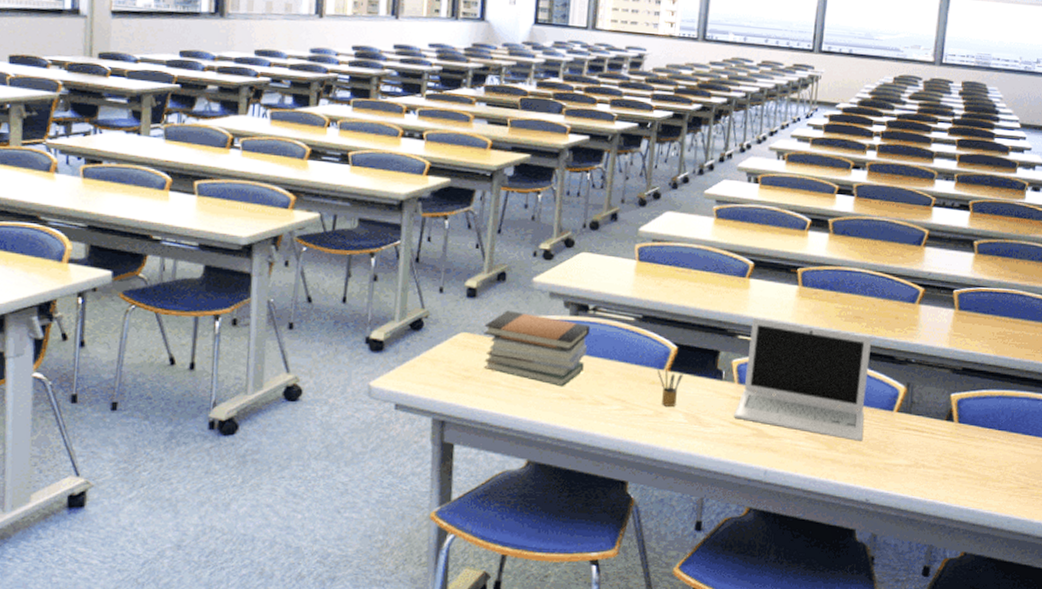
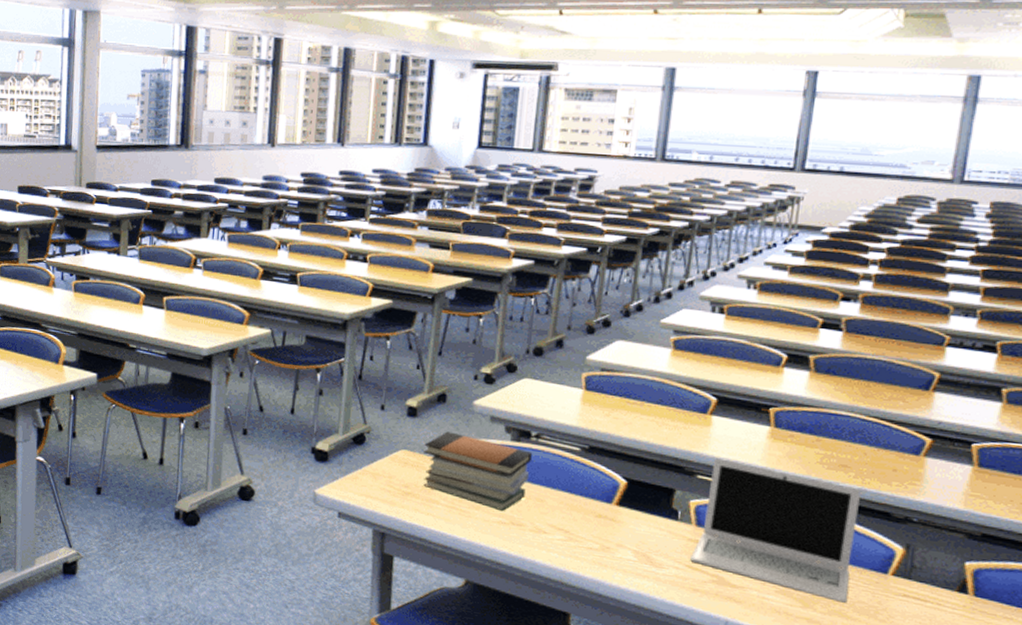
pencil box: present [657,368,684,407] -> none [603,503,634,543]

